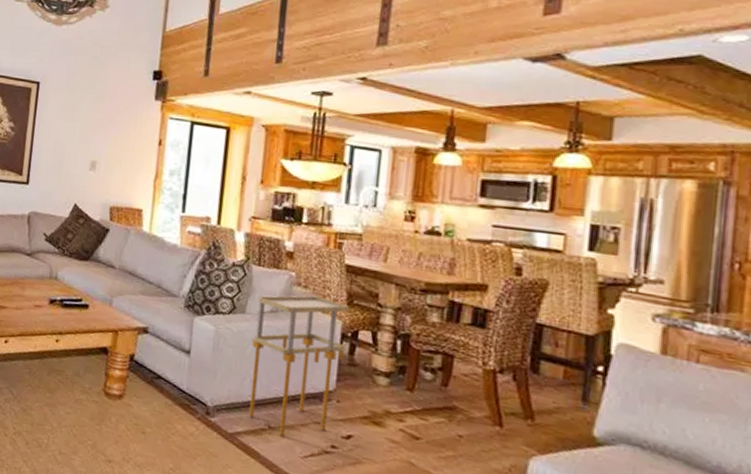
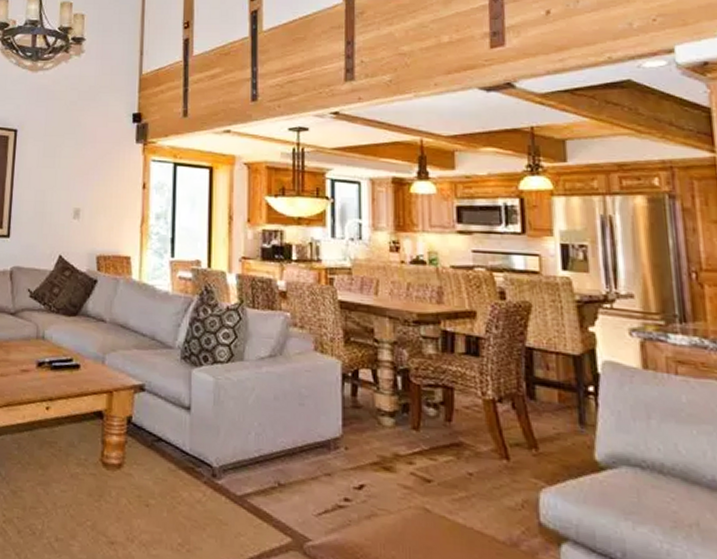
shelving unit: present [249,295,350,437] -> none [253,336,348,494]

